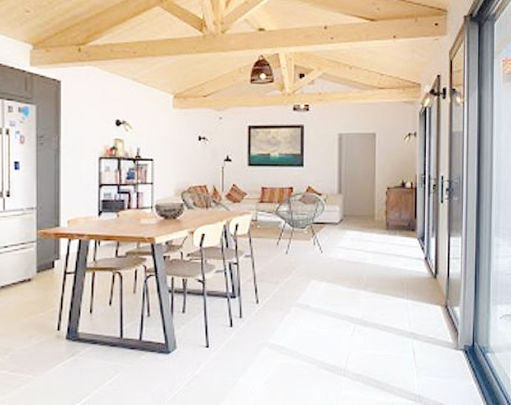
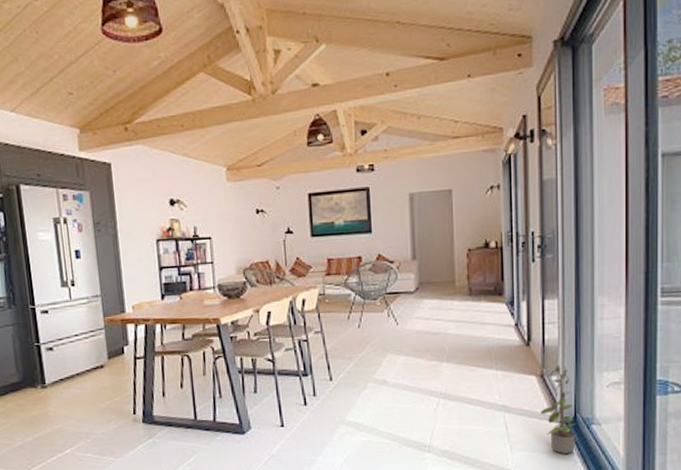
potted plant: none [444,296,475,380] -> present [541,364,577,454]

